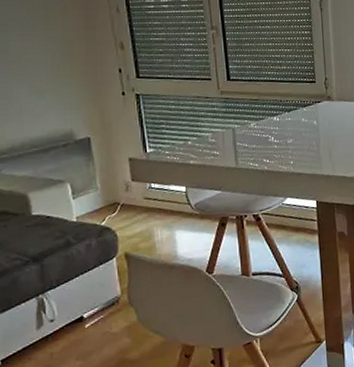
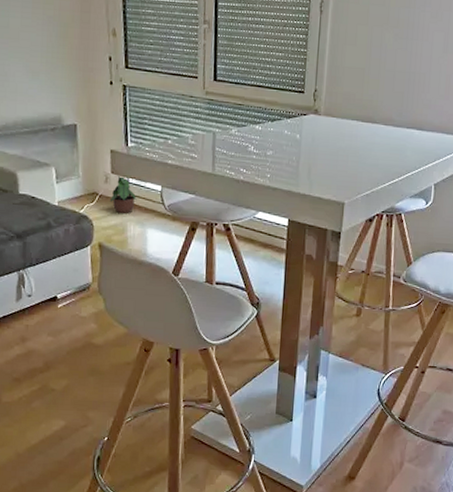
potted plant: none [132,182,161,220] -> present [109,176,137,214]

